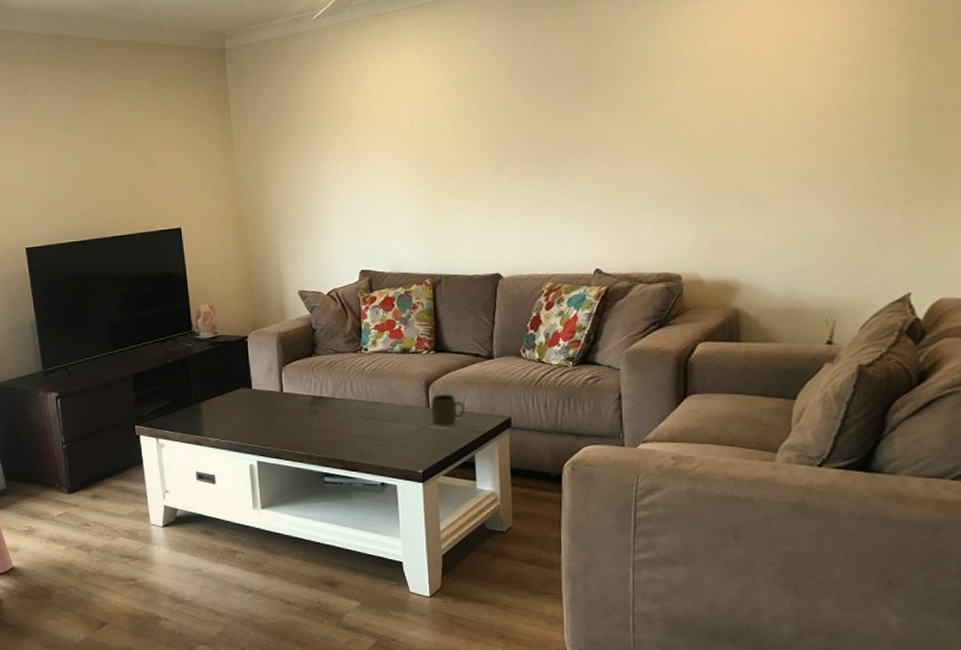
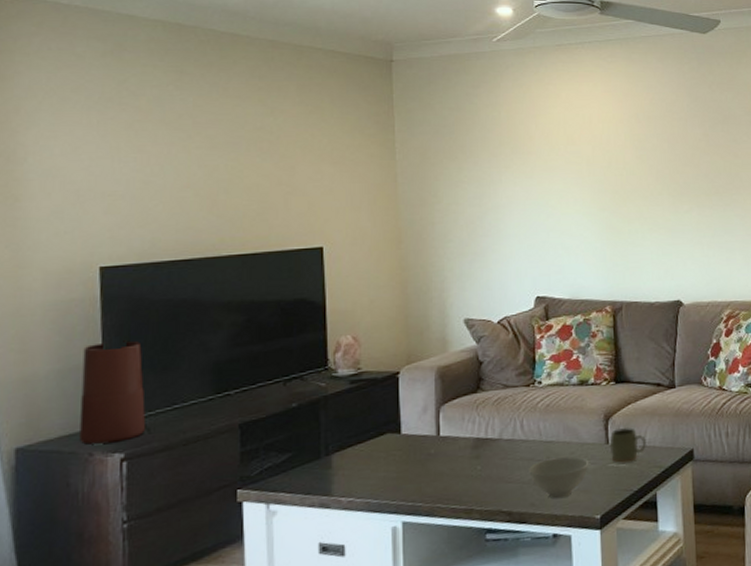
vase: none [23,306,70,385] -> present [79,340,146,445]
bowl: none [359,417,412,453] -> present [529,456,589,499]

